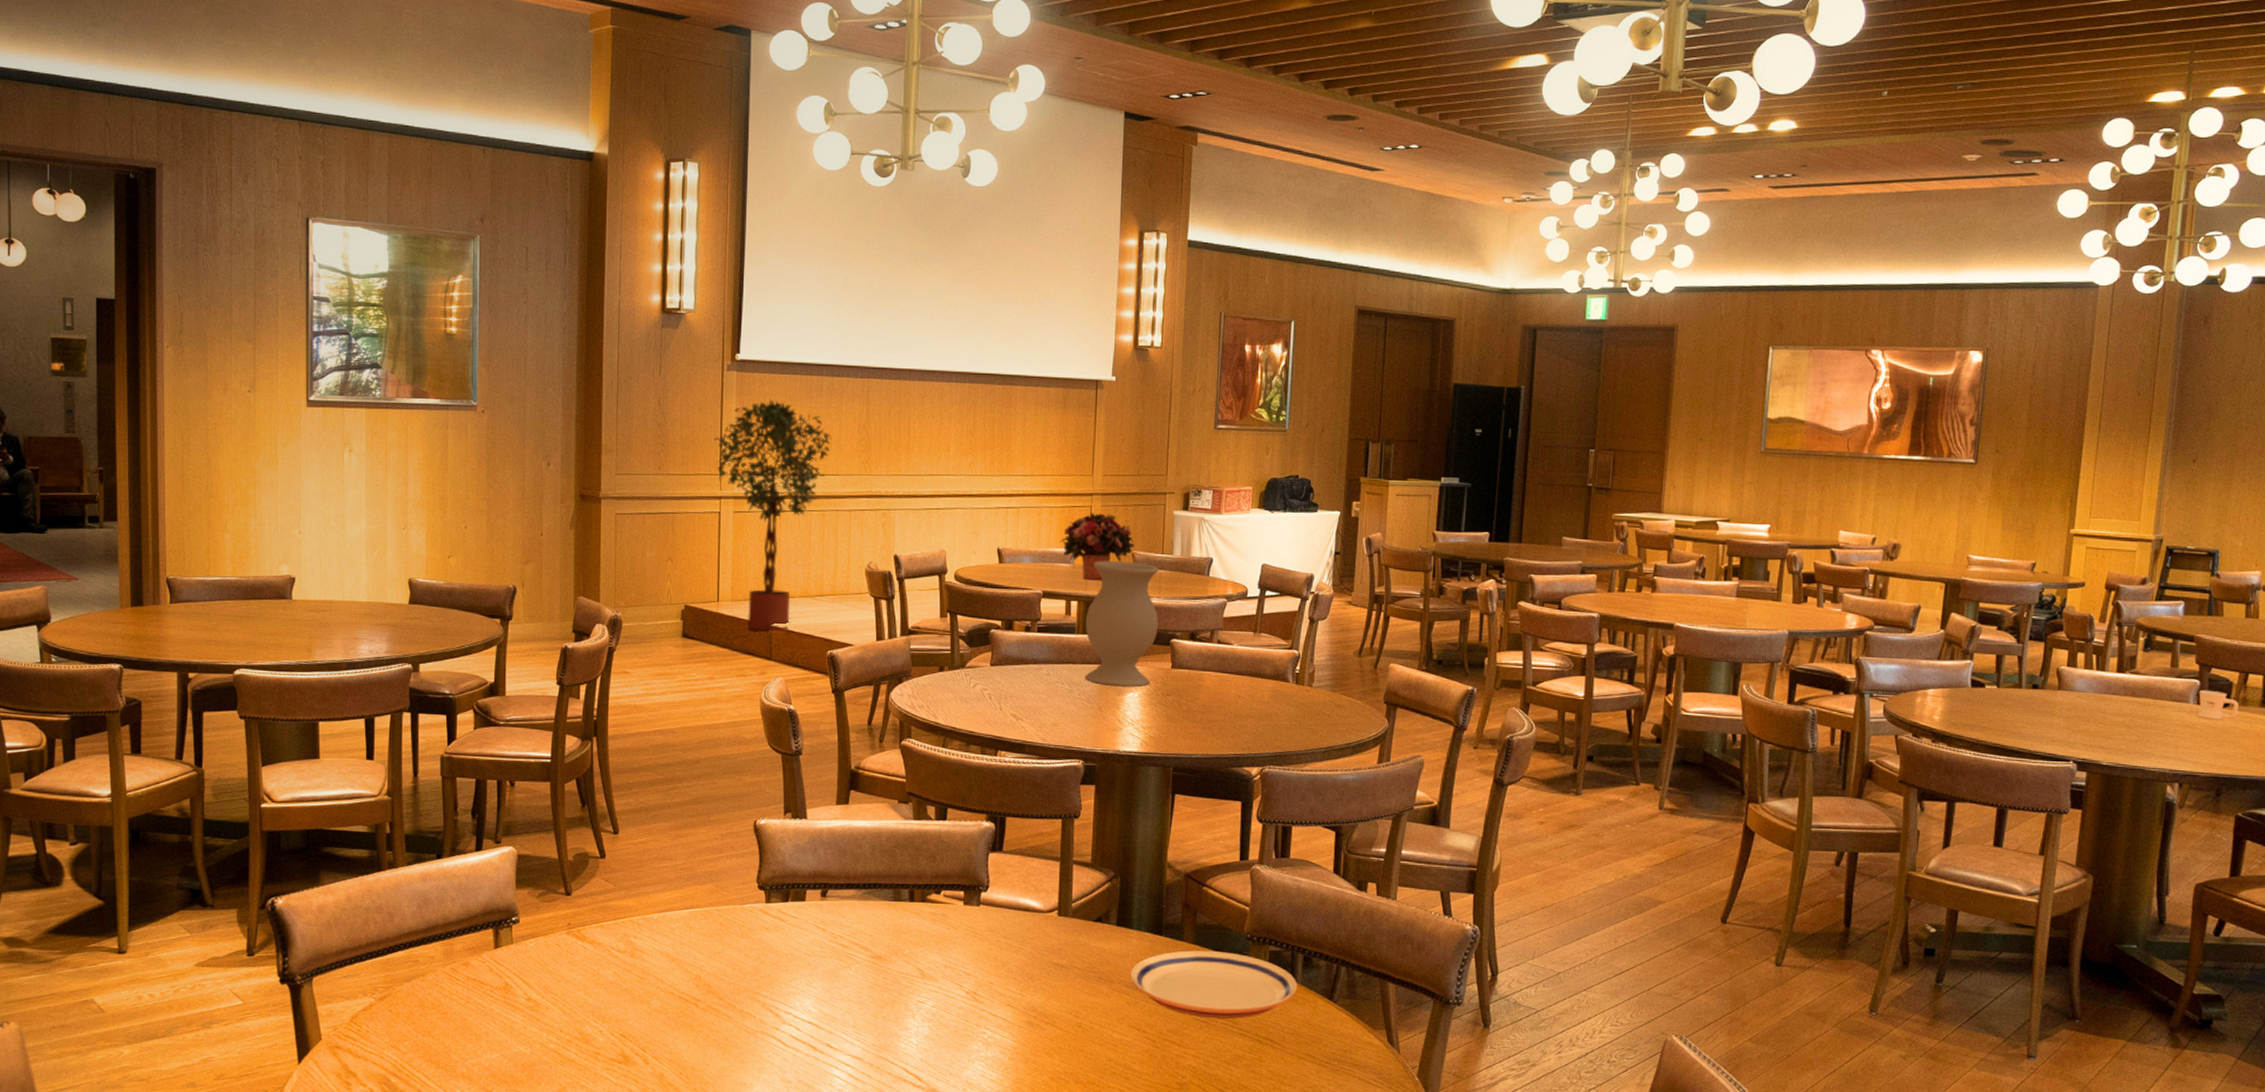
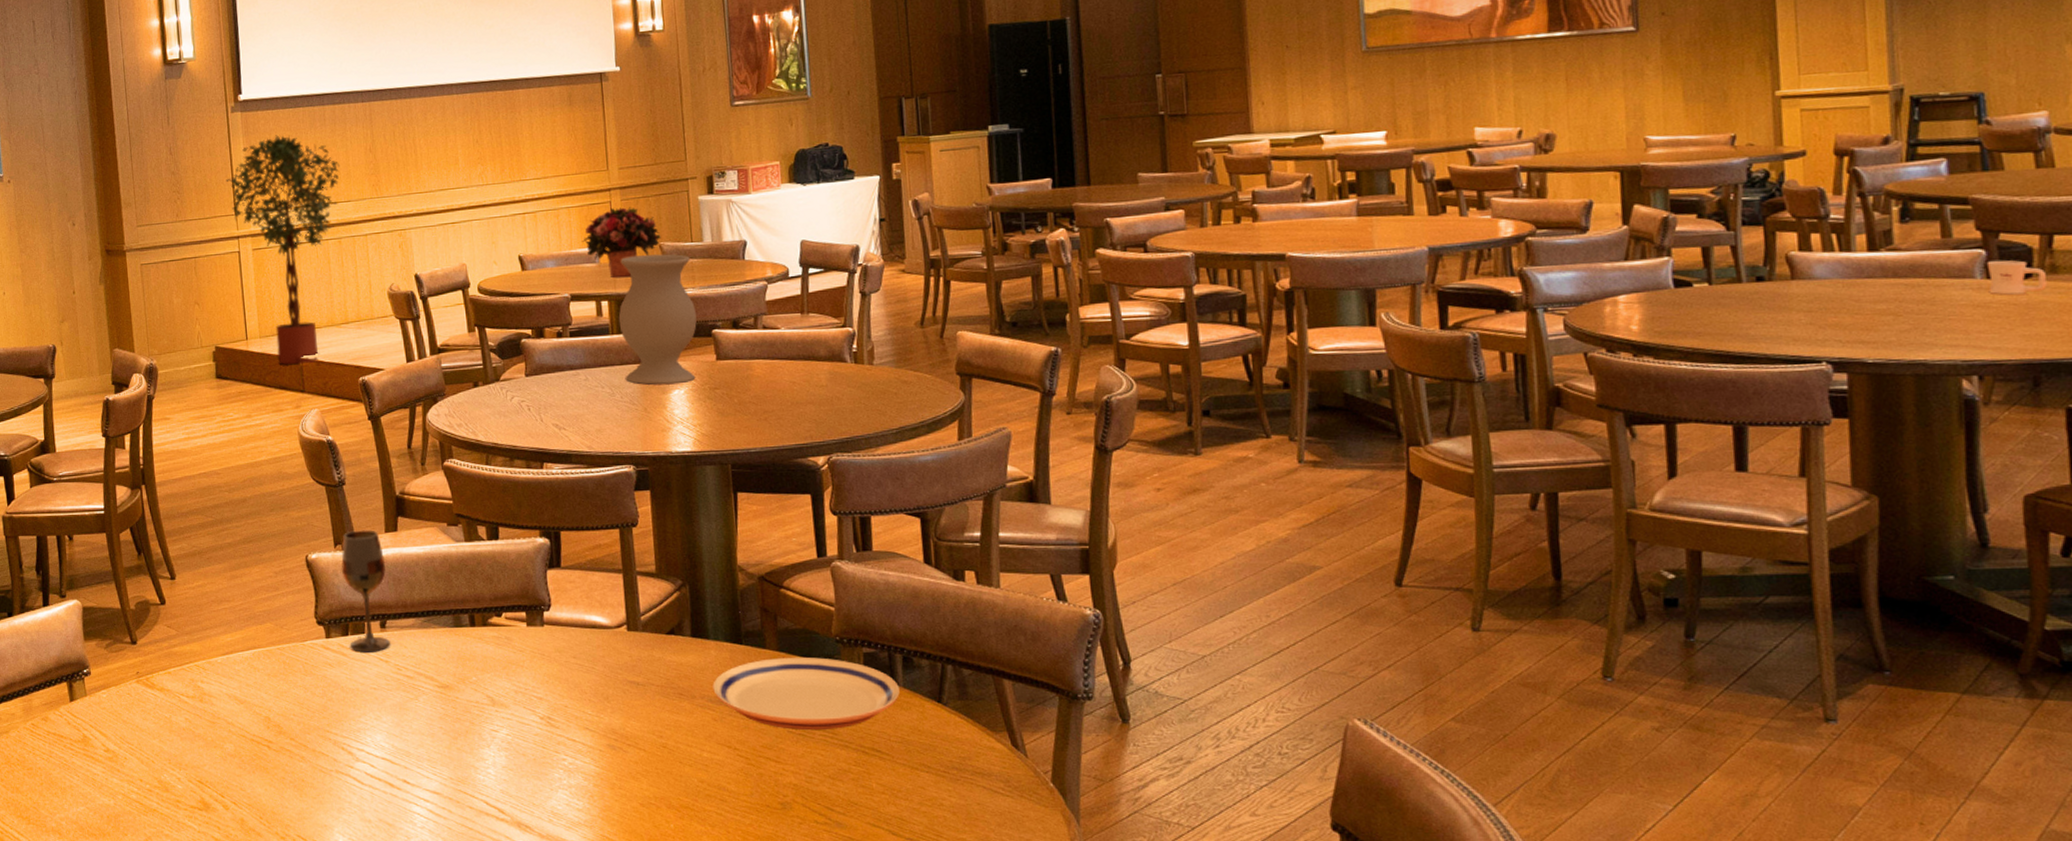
wine glass: none [788,800,834,919] -> present [341,530,390,652]

